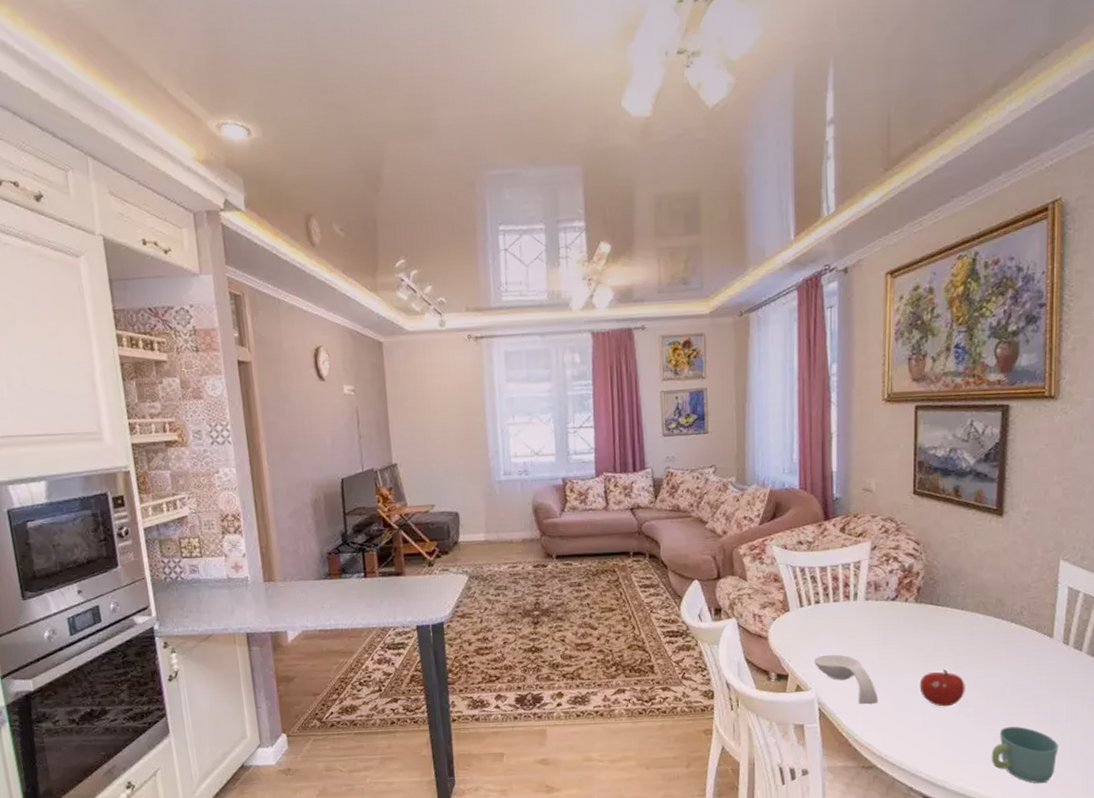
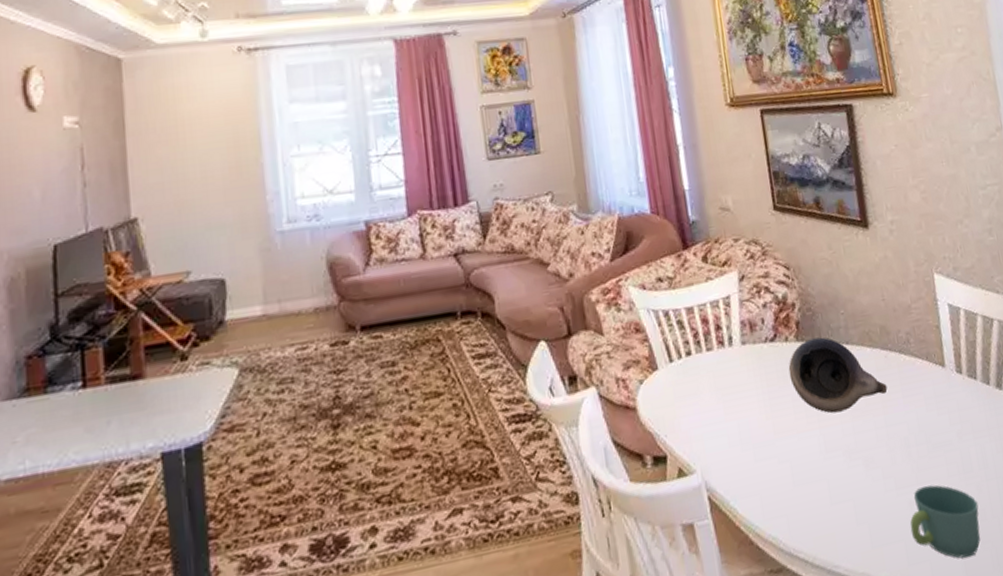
spoon rest: present [815,654,879,705] -> none [695,419,776,485]
teapot: none [904,602,993,662] -> present [788,337,888,414]
fruit: present [919,670,965,707] -> none [817,423,868,472]

